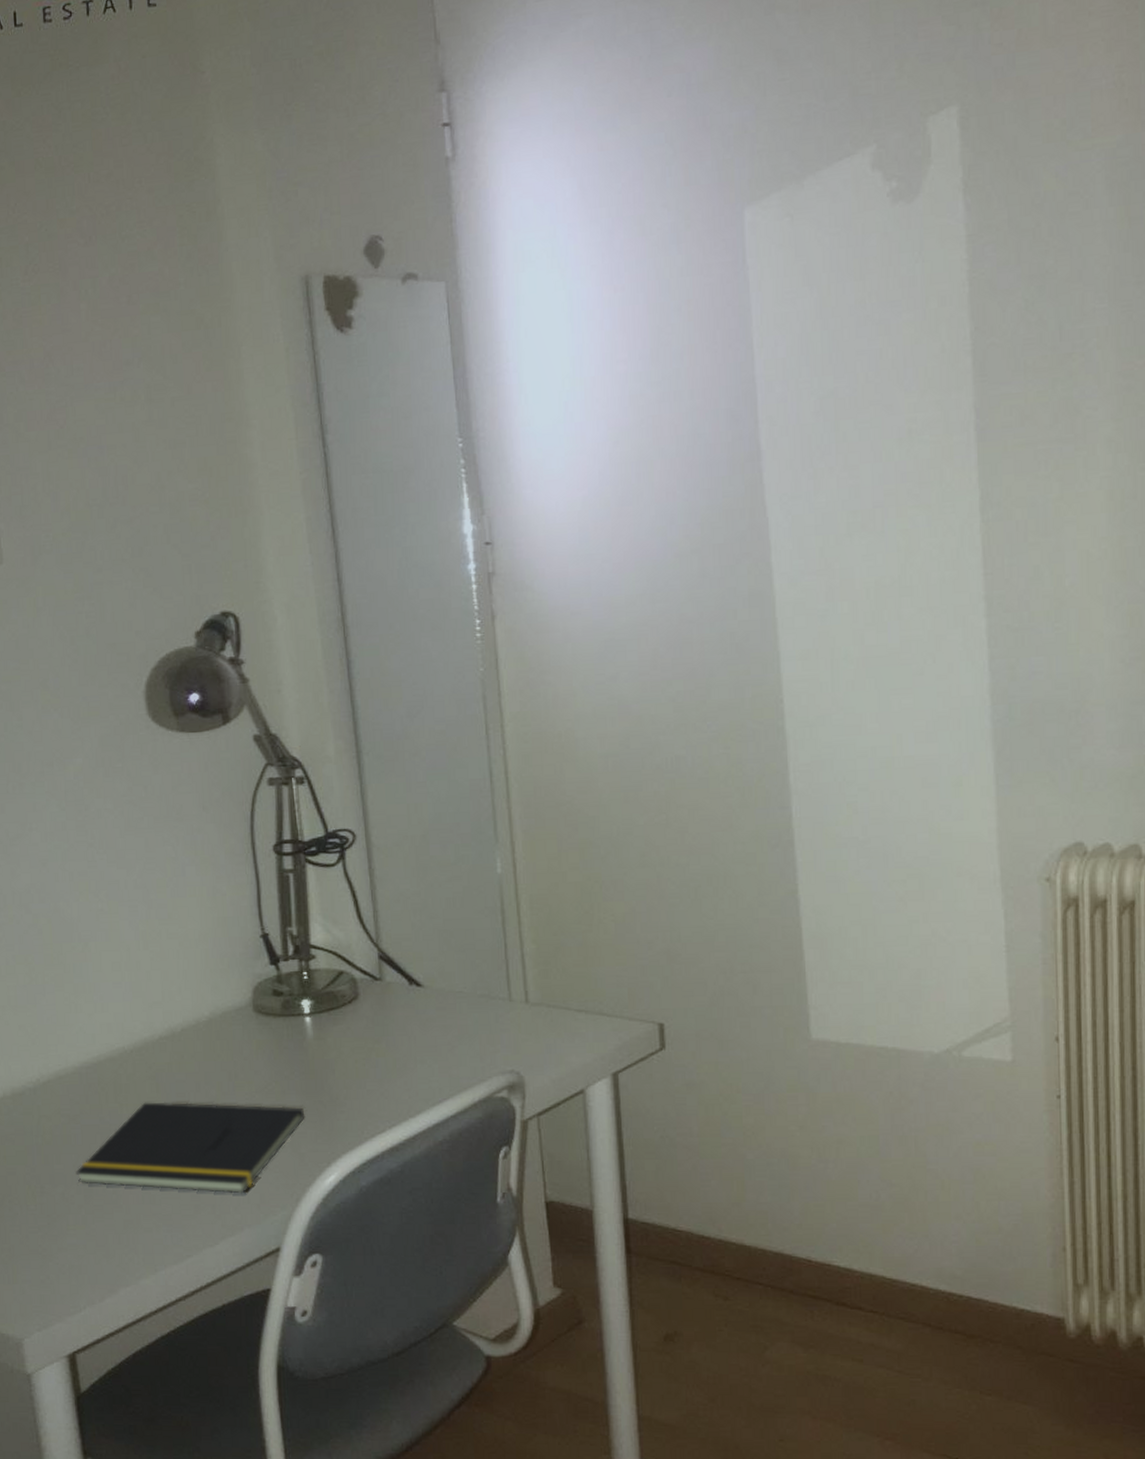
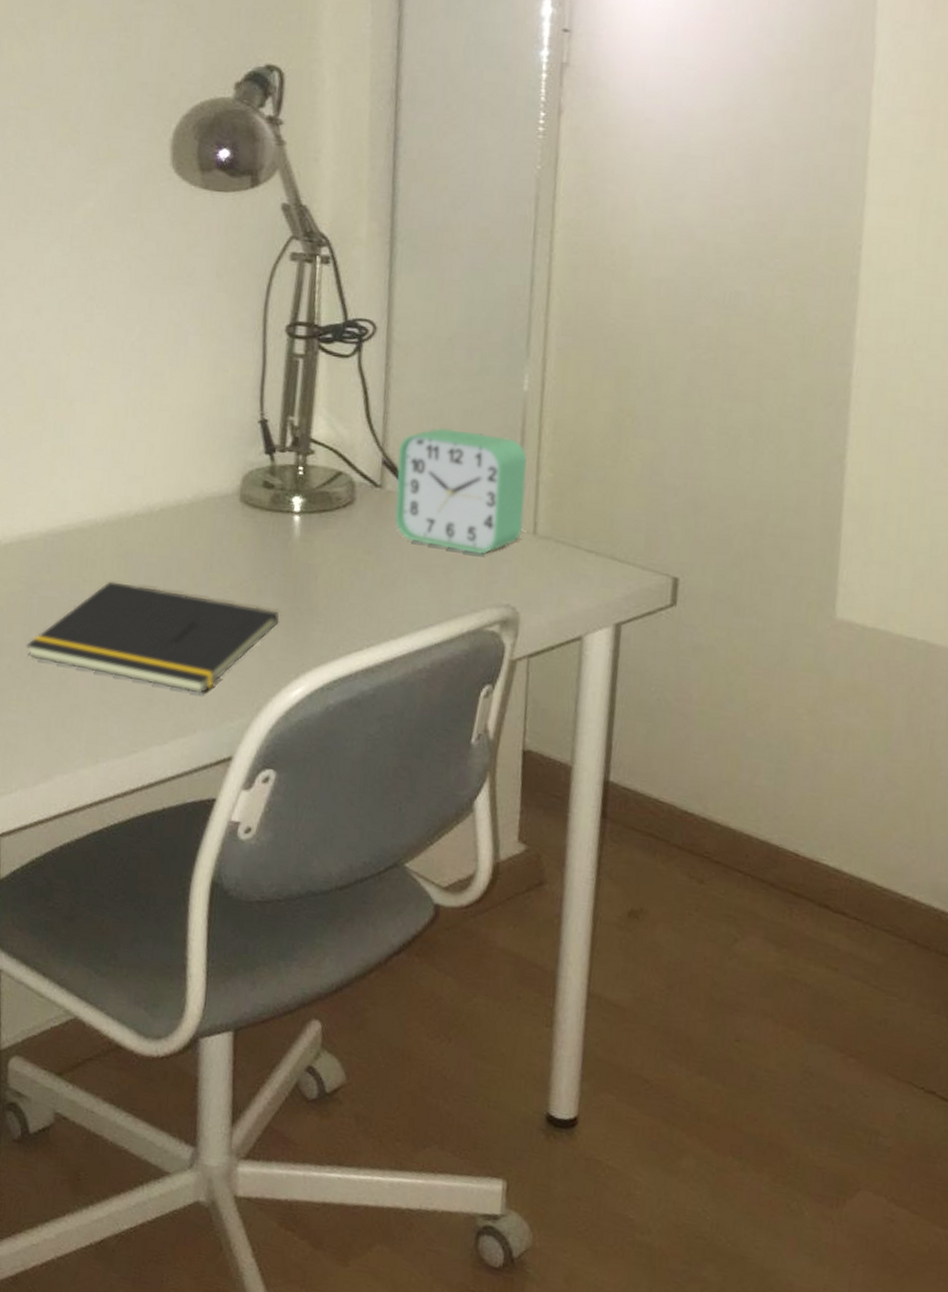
alarm clock: none [391,917,516,1028] -> present [395,427,527,555]

